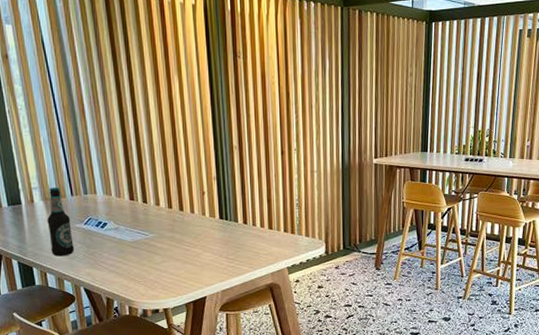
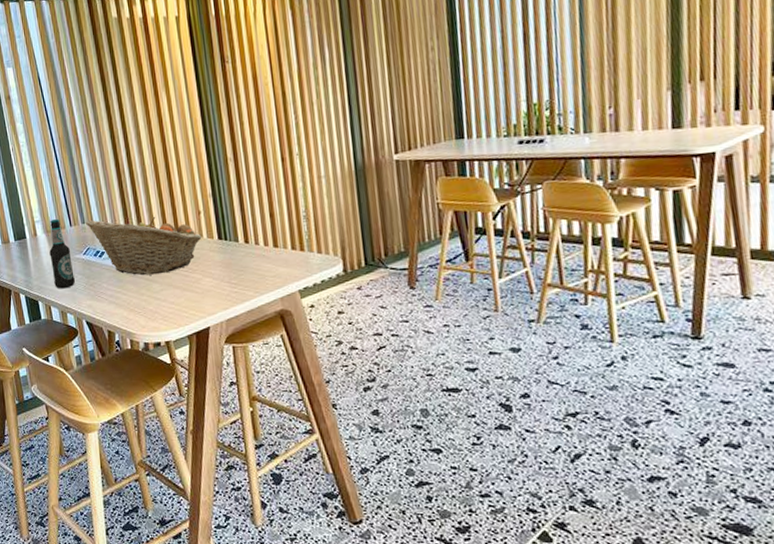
fruit basket: none [88,192,205,248] -> present [86,216,202,276]

